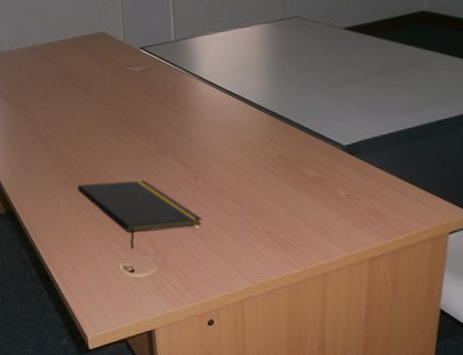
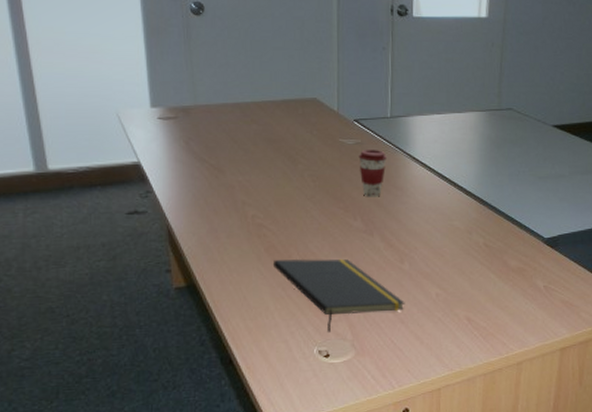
coffee cup: none [147,73,174,120] -> present [358,149,387,197]

